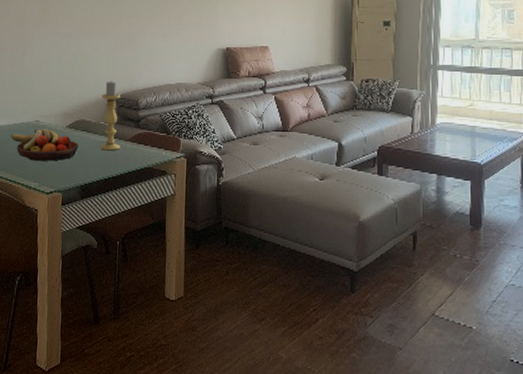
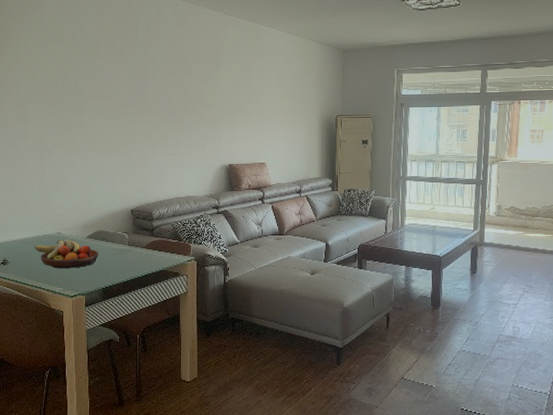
candle holder: present [100,81,120,151] -> none [118,195,137,257]

